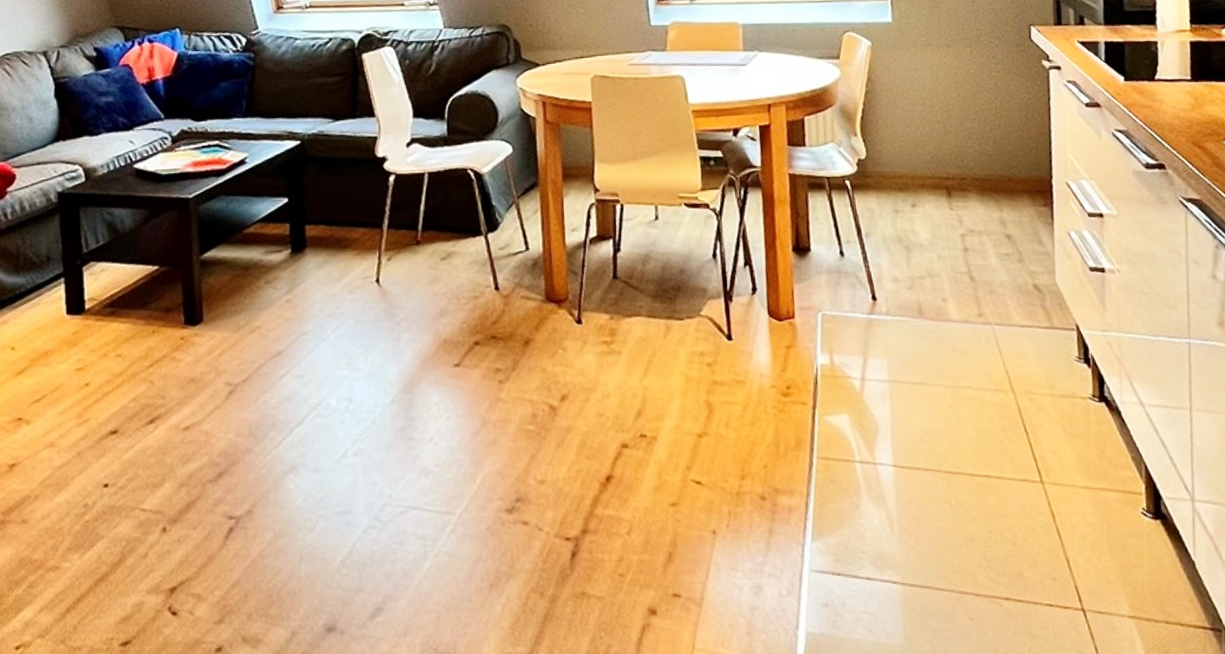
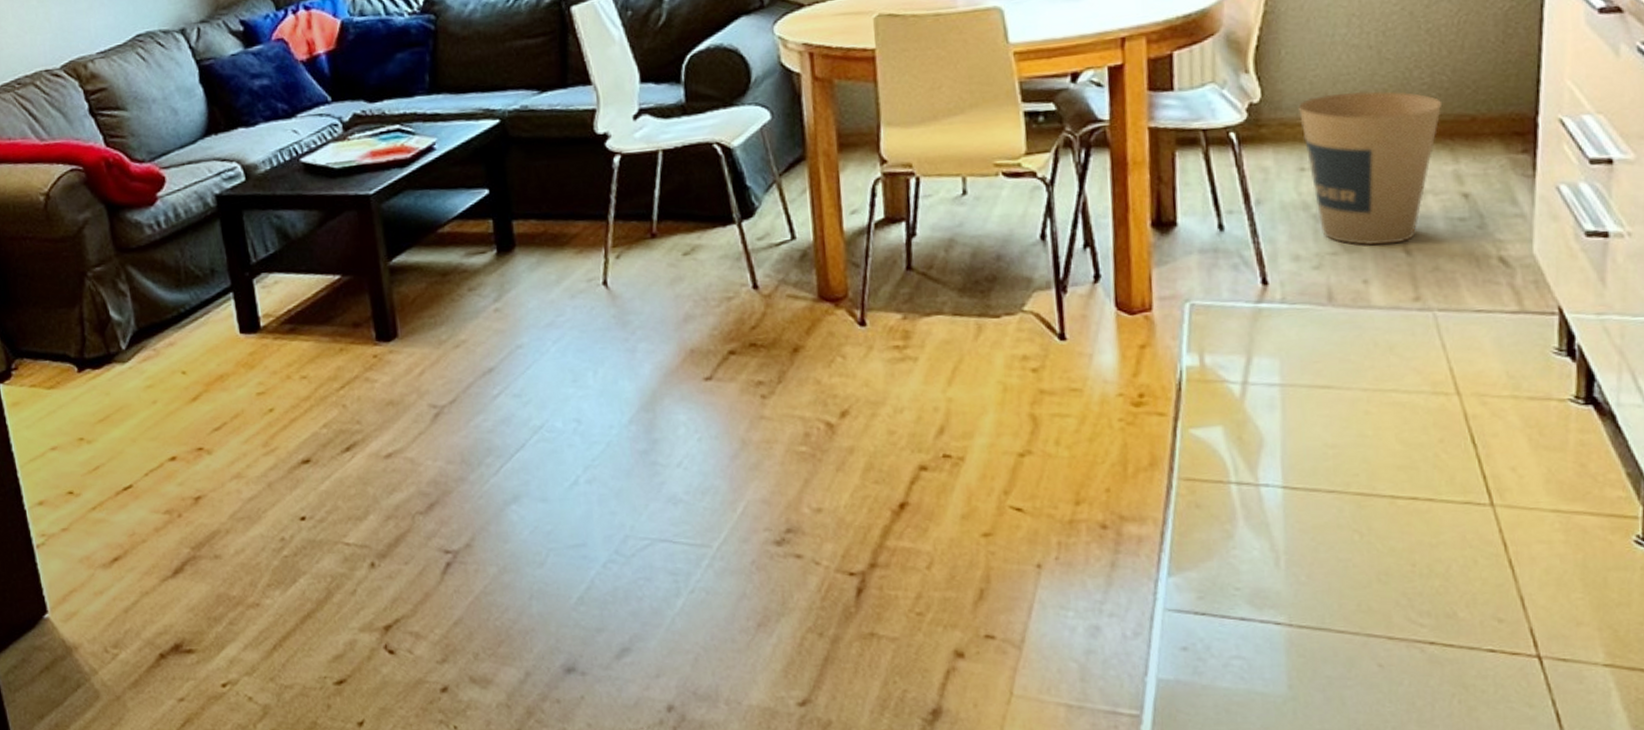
trash can: none [892,154,989,272] -> present [1299,90,1443,245]

